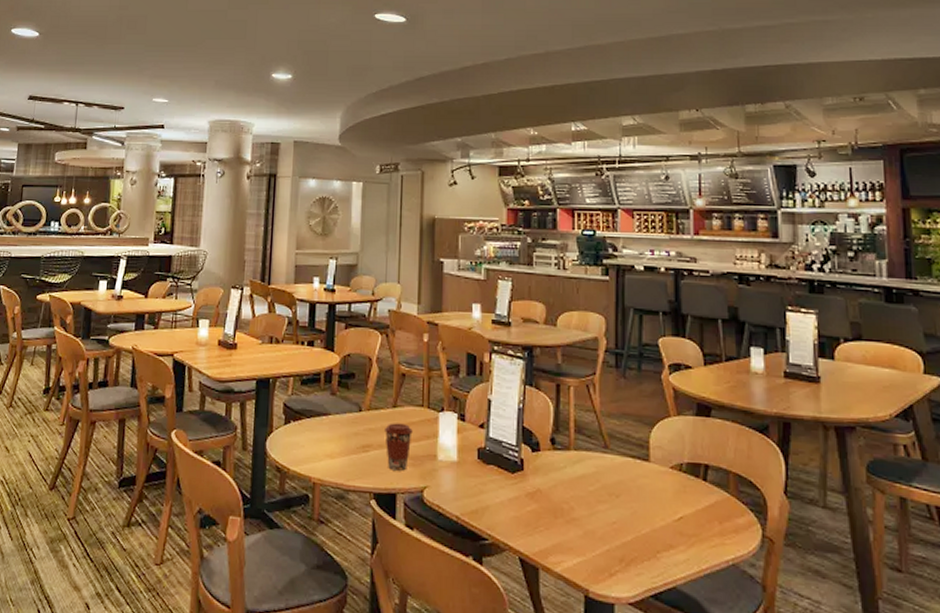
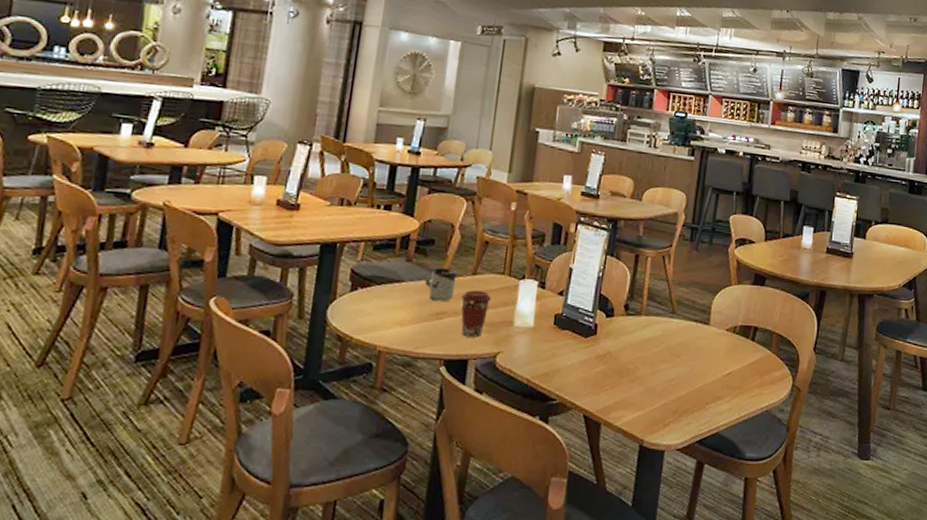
cup: none [349,401,378,435] -> present [424,268,457,302]

